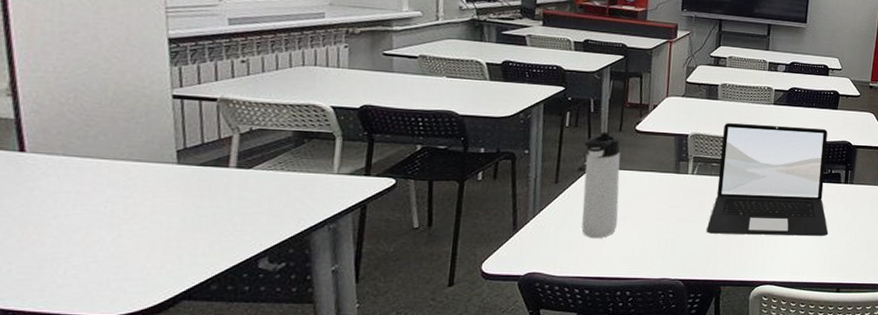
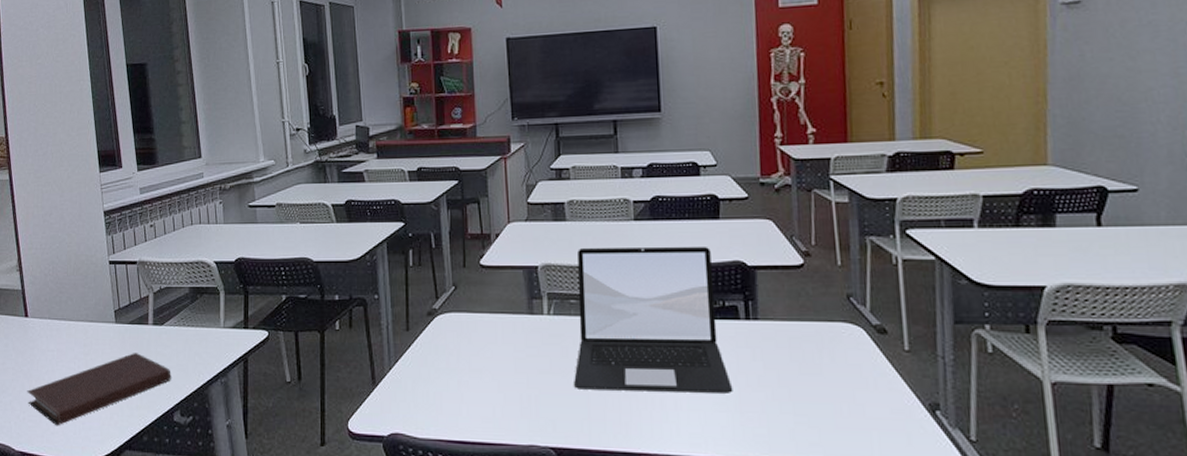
notebook: none [17,197,259,278] -> present [27,353,171,426]
thermos bottle: present [581,131,621,239] -> none [430,269,474,395]

